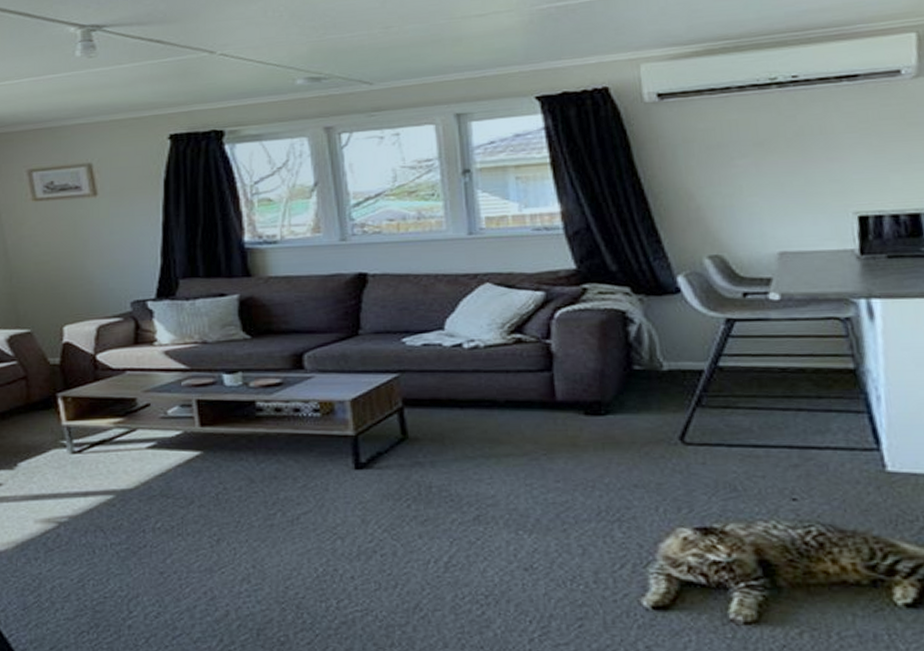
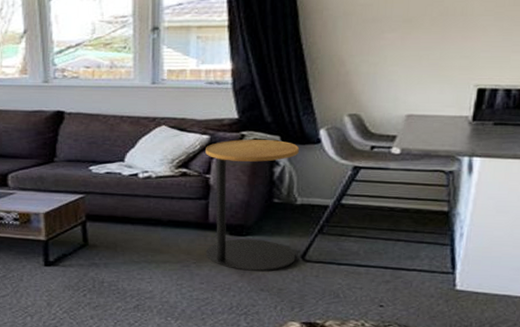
side table: none [541,292,673,461] -> present [205,139,299,272]

